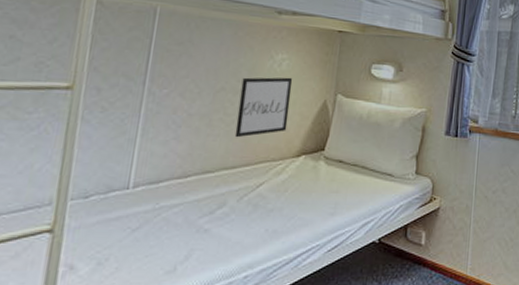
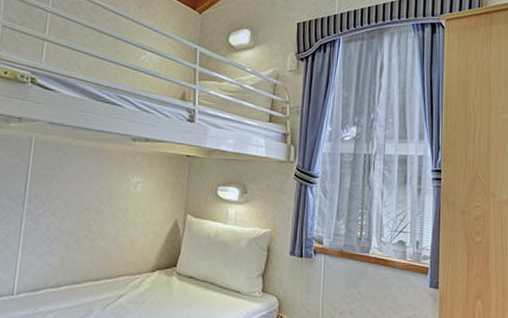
wall art: present [234,77,293,138] -> none [98,198,147,253]

